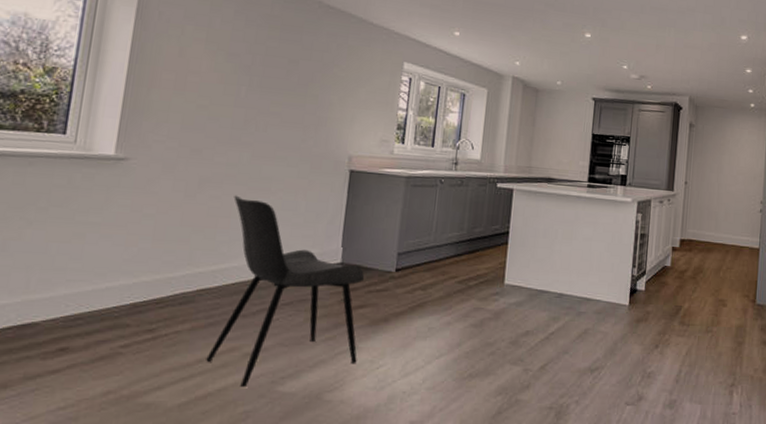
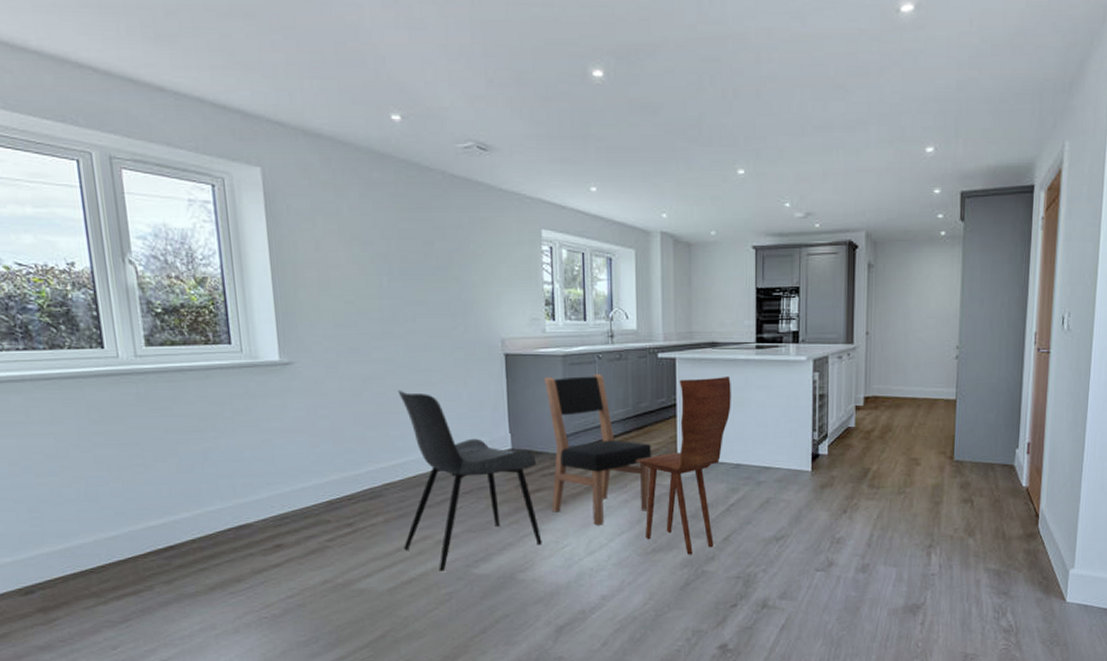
dining chair: none [372,195,481,347] -> present [545,373,652,526]
dining chair: none [463,209,562,382] -> present [636,377,731,555]

